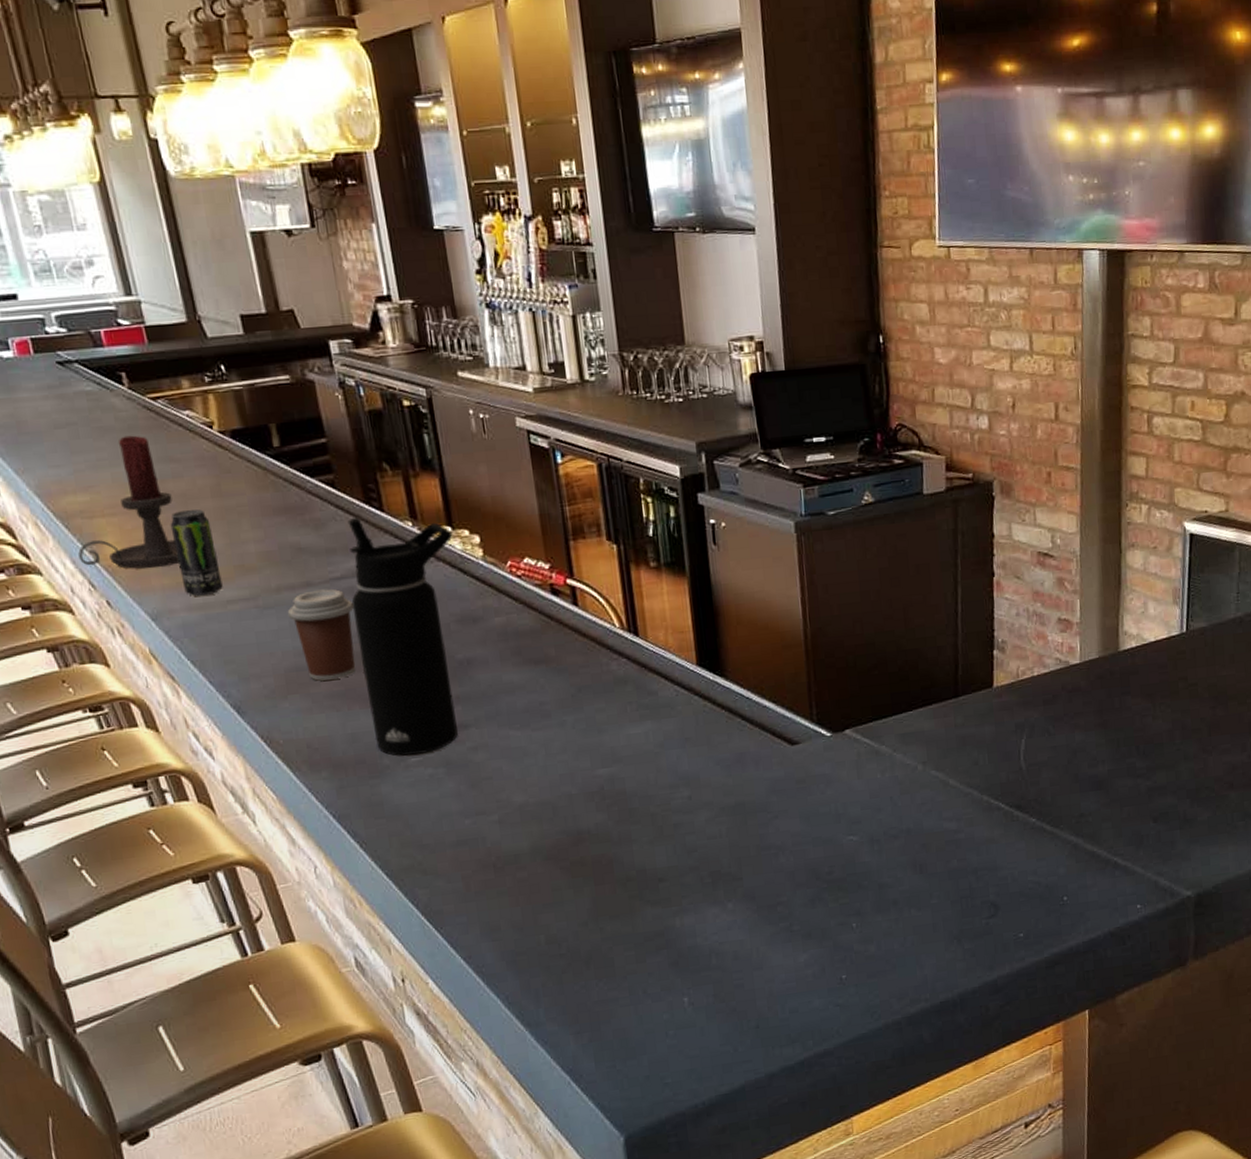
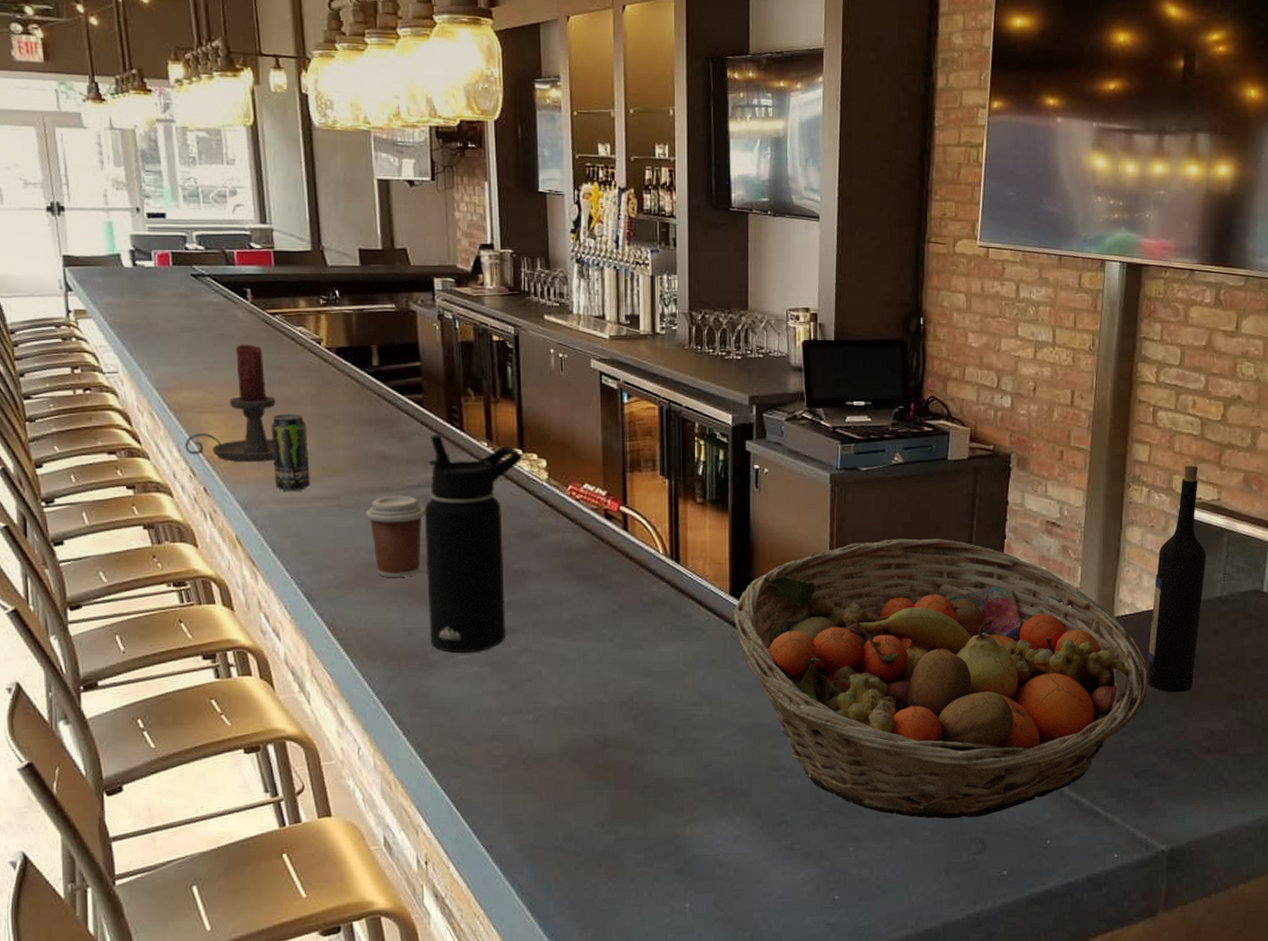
fruit basket: none [703,582,1161,886] -> present [733,538,1148,819]
wine bottle: none [1159,475,1217,728] -> present [1147,465,1206,693]

